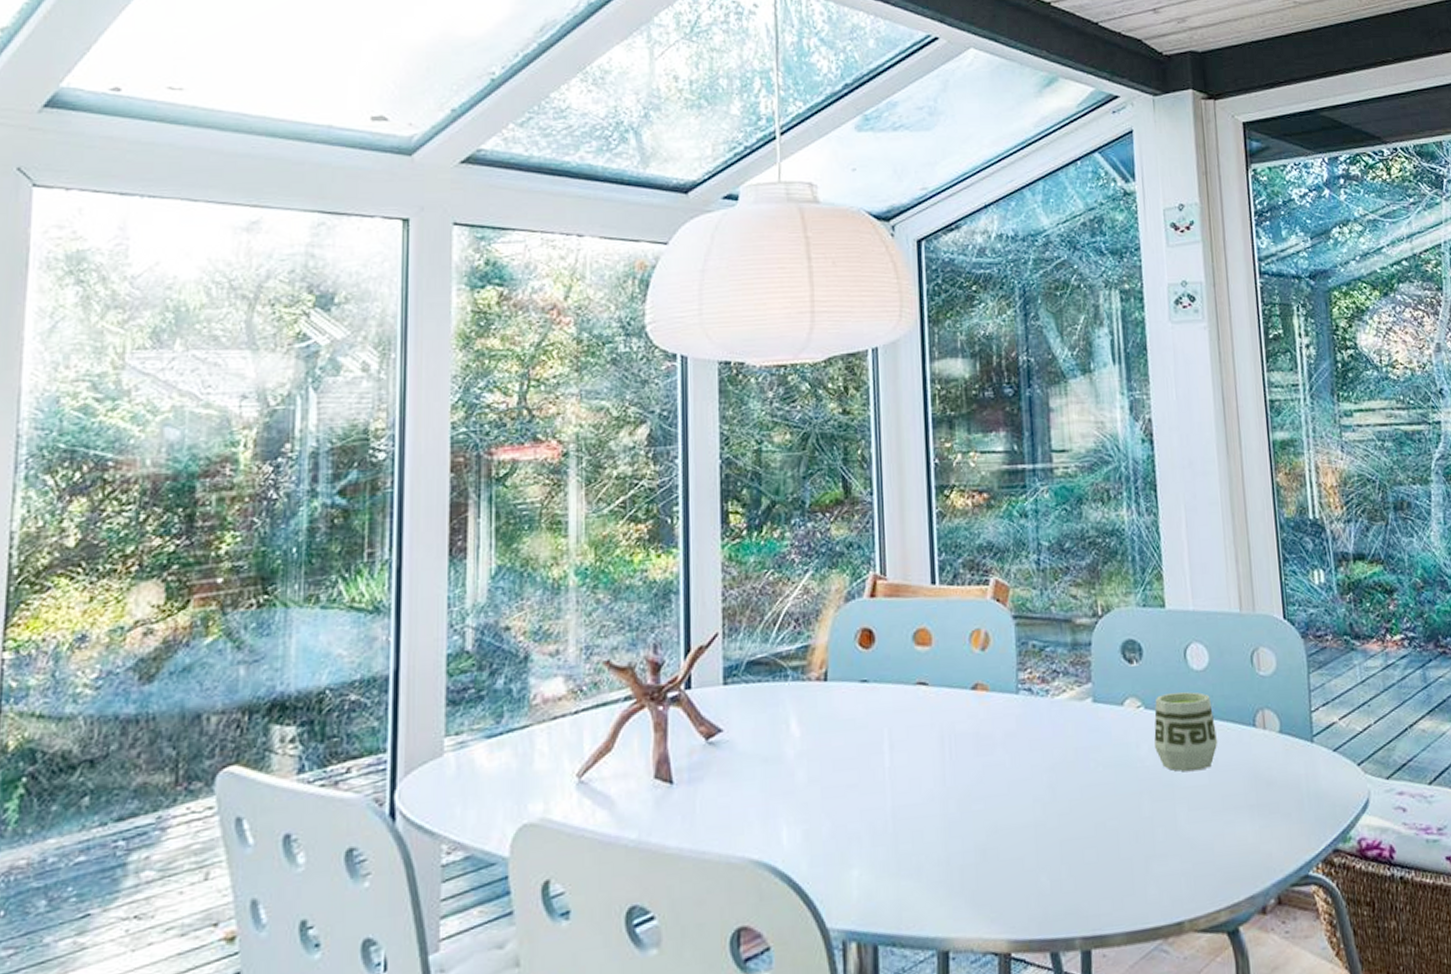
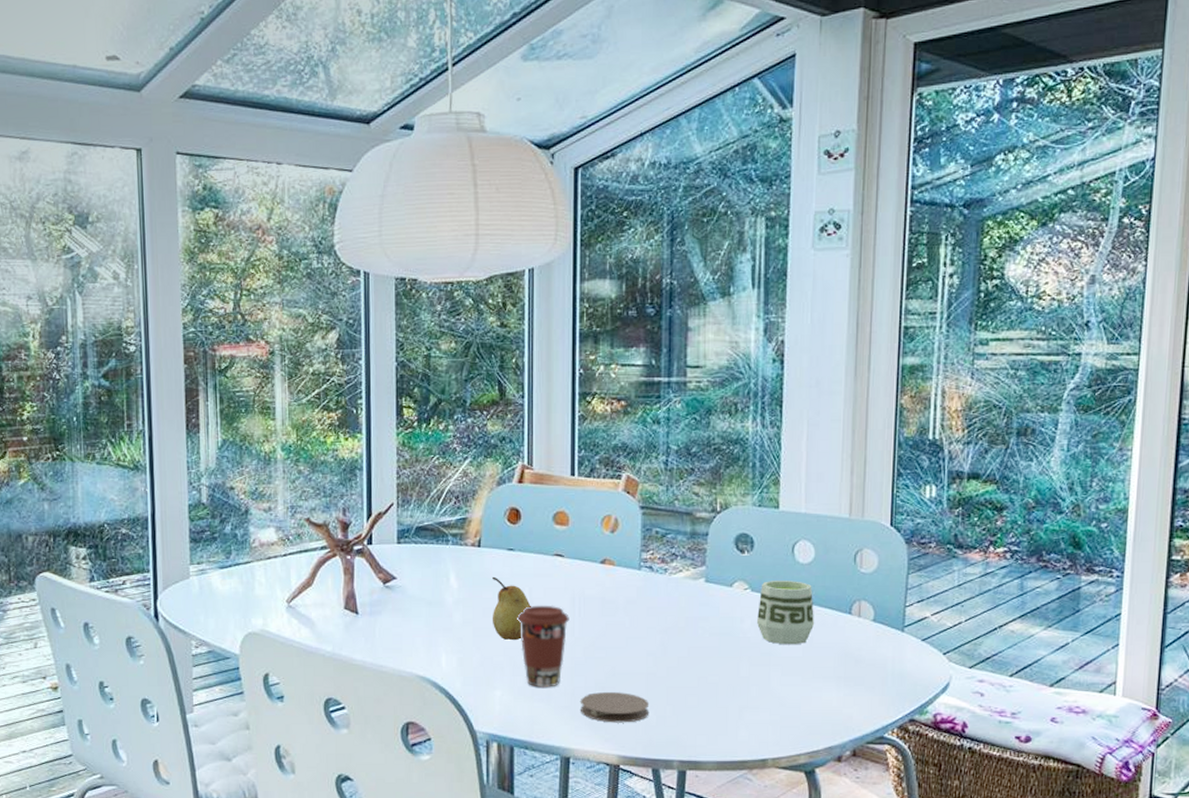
fruit: none [843,717,892,800] -> present [492,576,531,641]
coffee cup: none [875,747,939,859] -> present [517,605,569,687]
coaster: none [957,853,1042,897] -> present [579,691,650,723]

